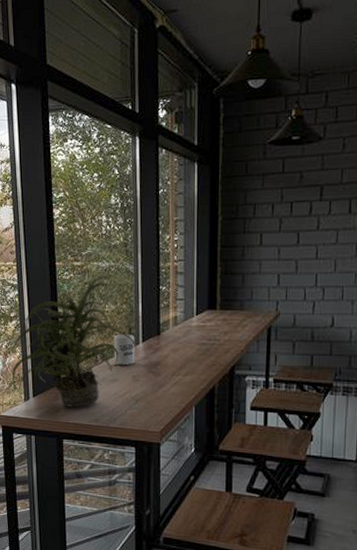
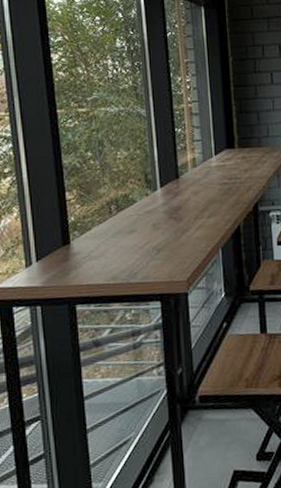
potted plant: present [12,276,136,407] -> none [9,121,154,268]
cup: present [114,334,135,366] -> none [129,180,154,215]

